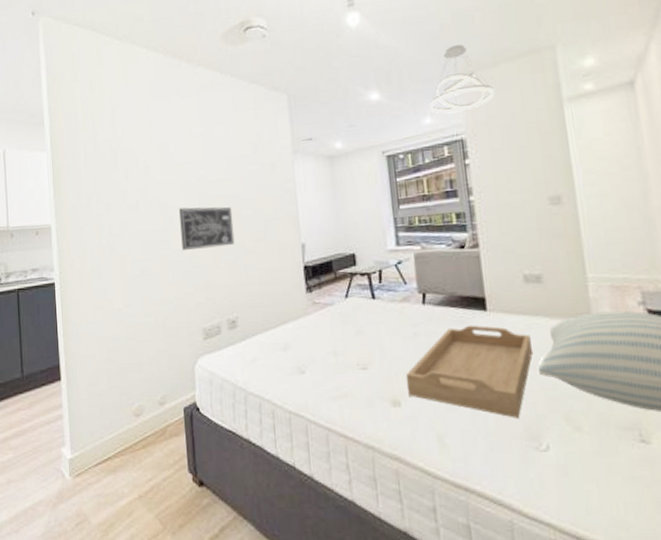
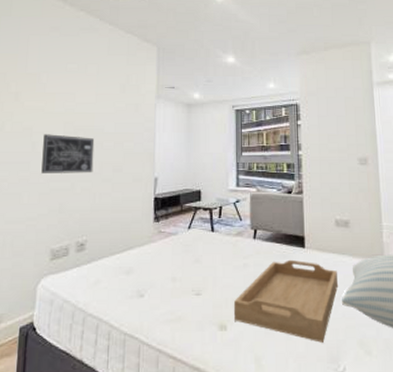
pendant light: present [429,44,495,114] -> none [273,29,324,82]

